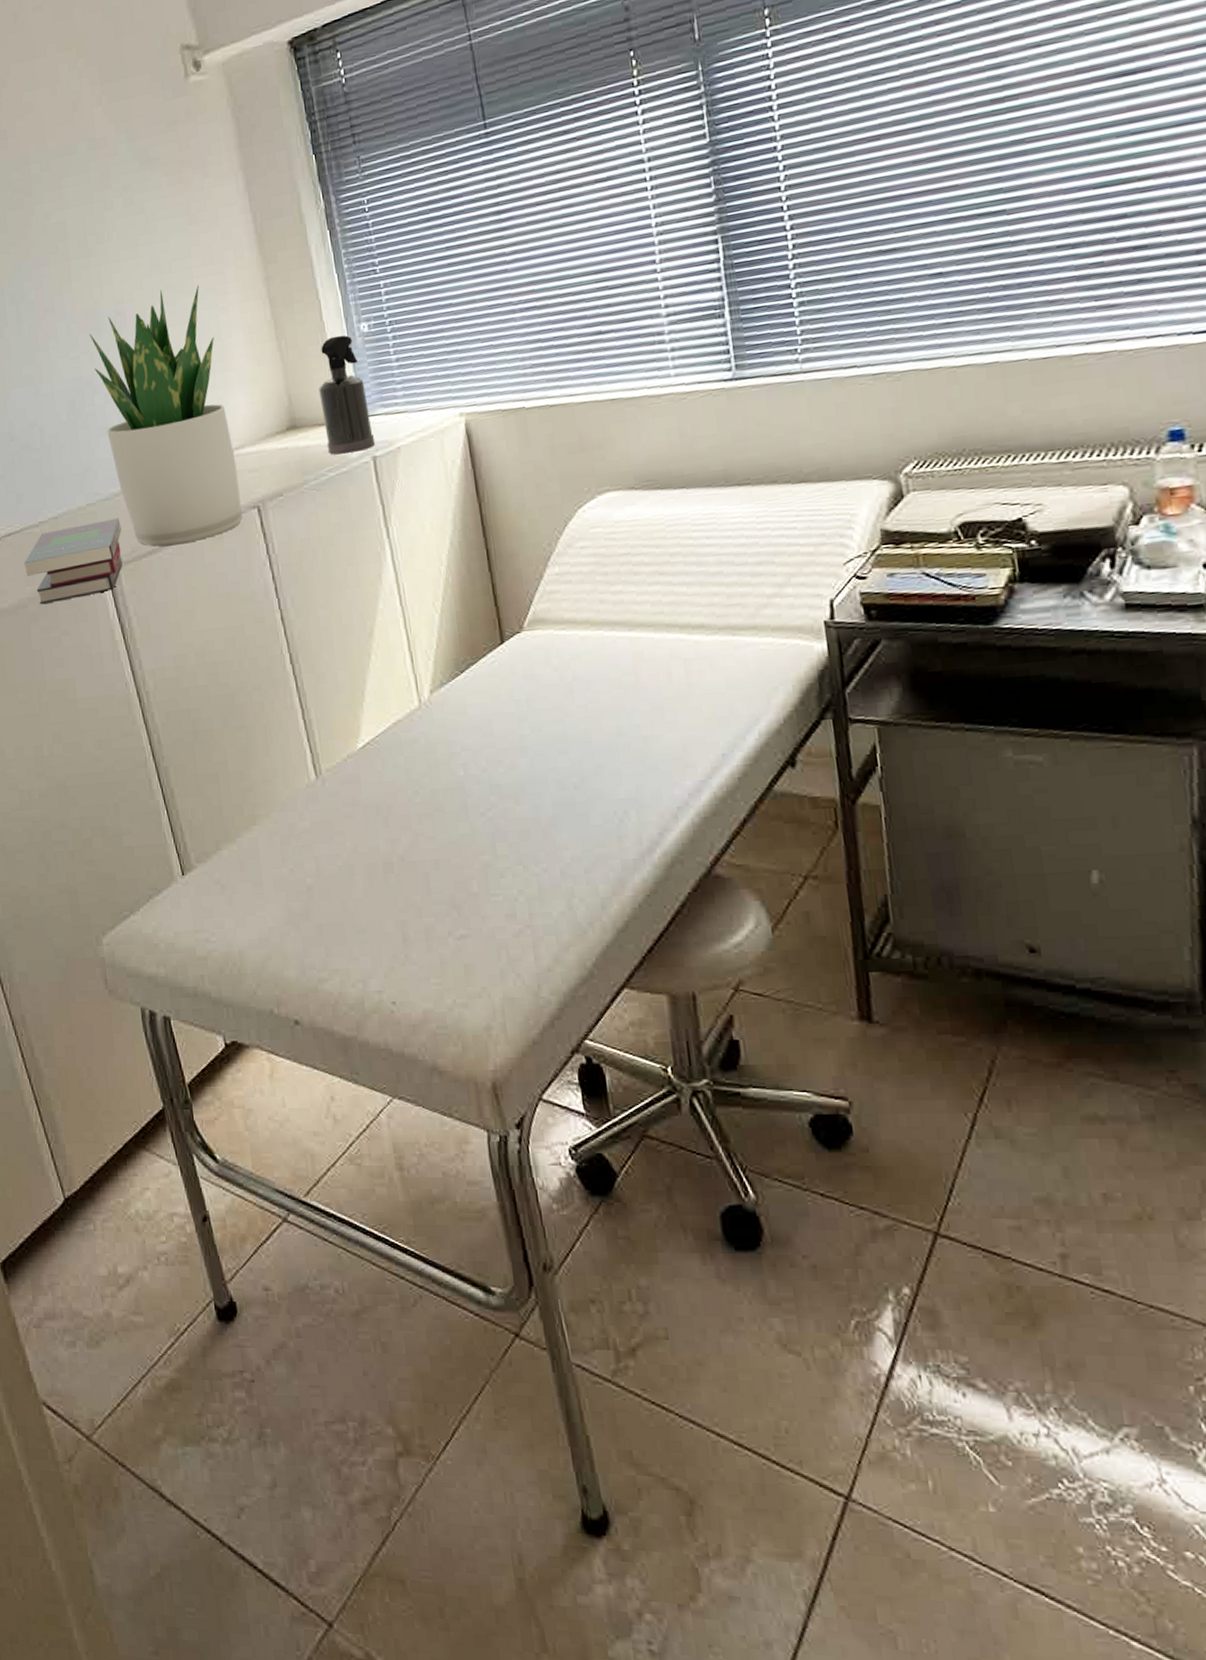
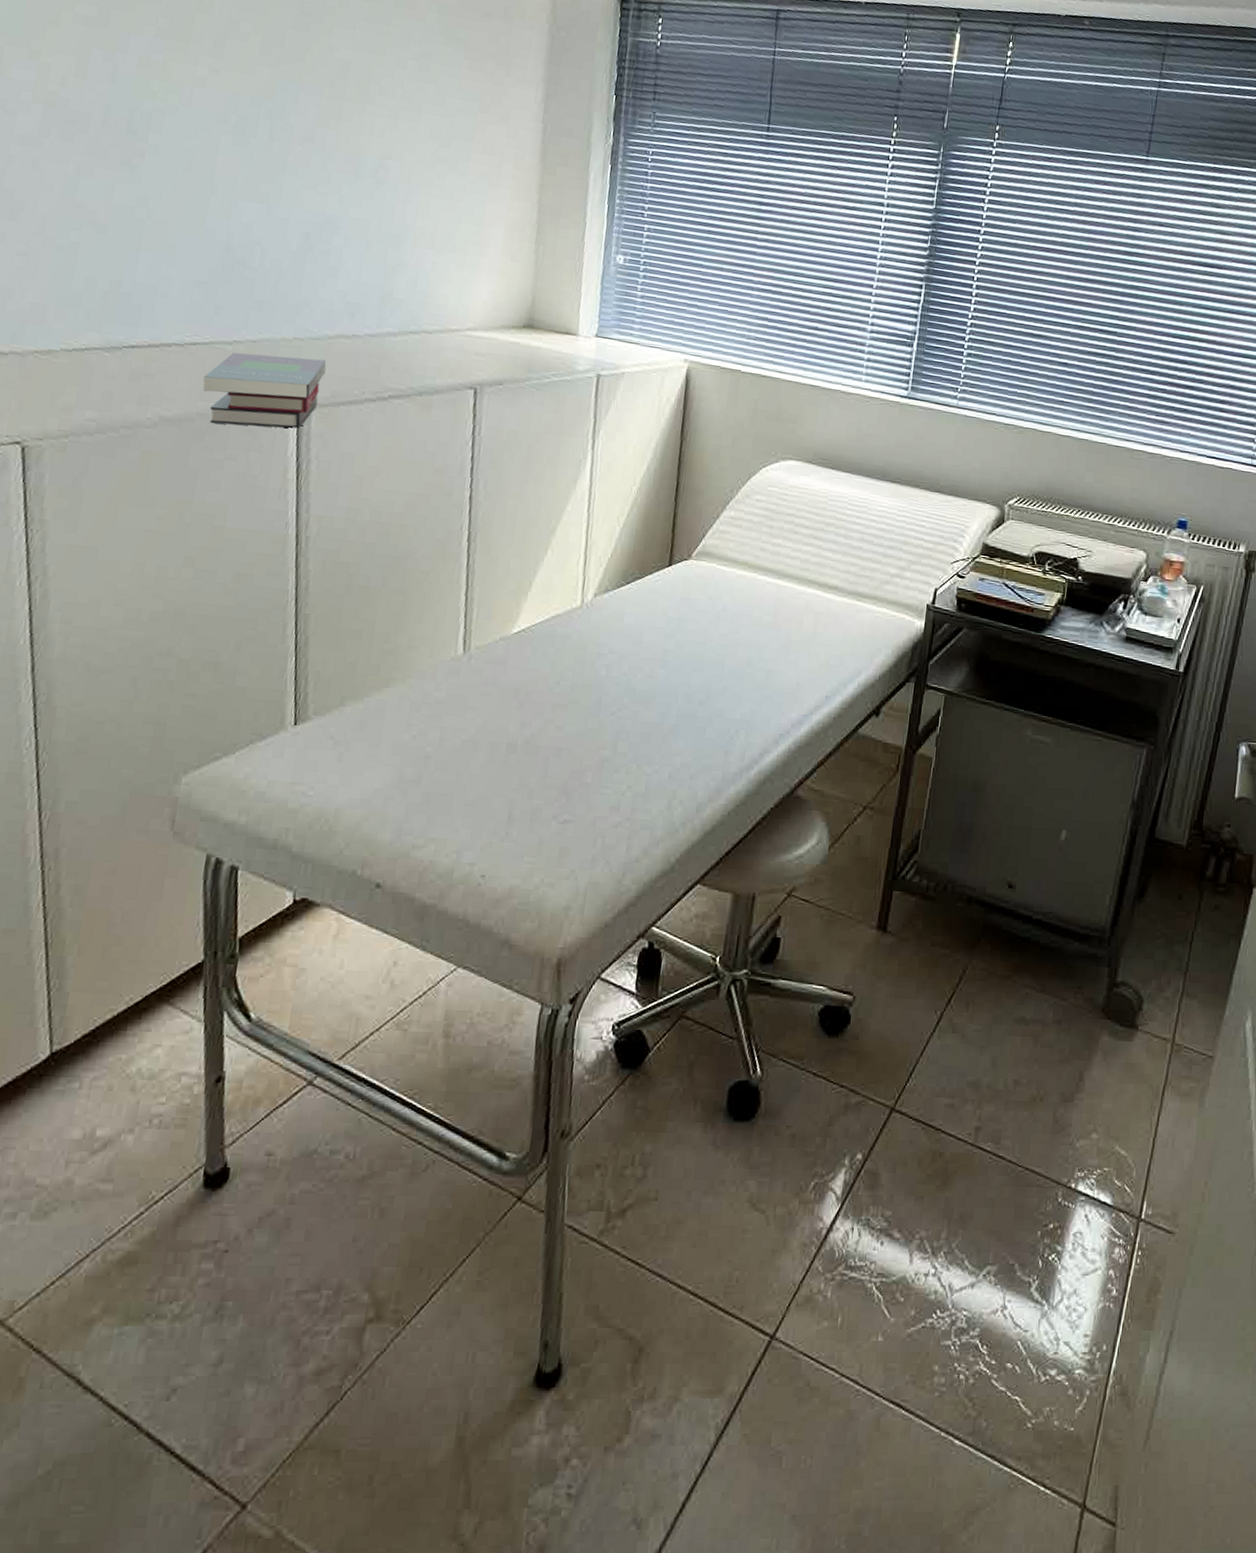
planter: present [89,285,243,547] -> none [335,160,475,405]
spray bottle: present [318,335,376,455] -> none [557,258,607,366]

